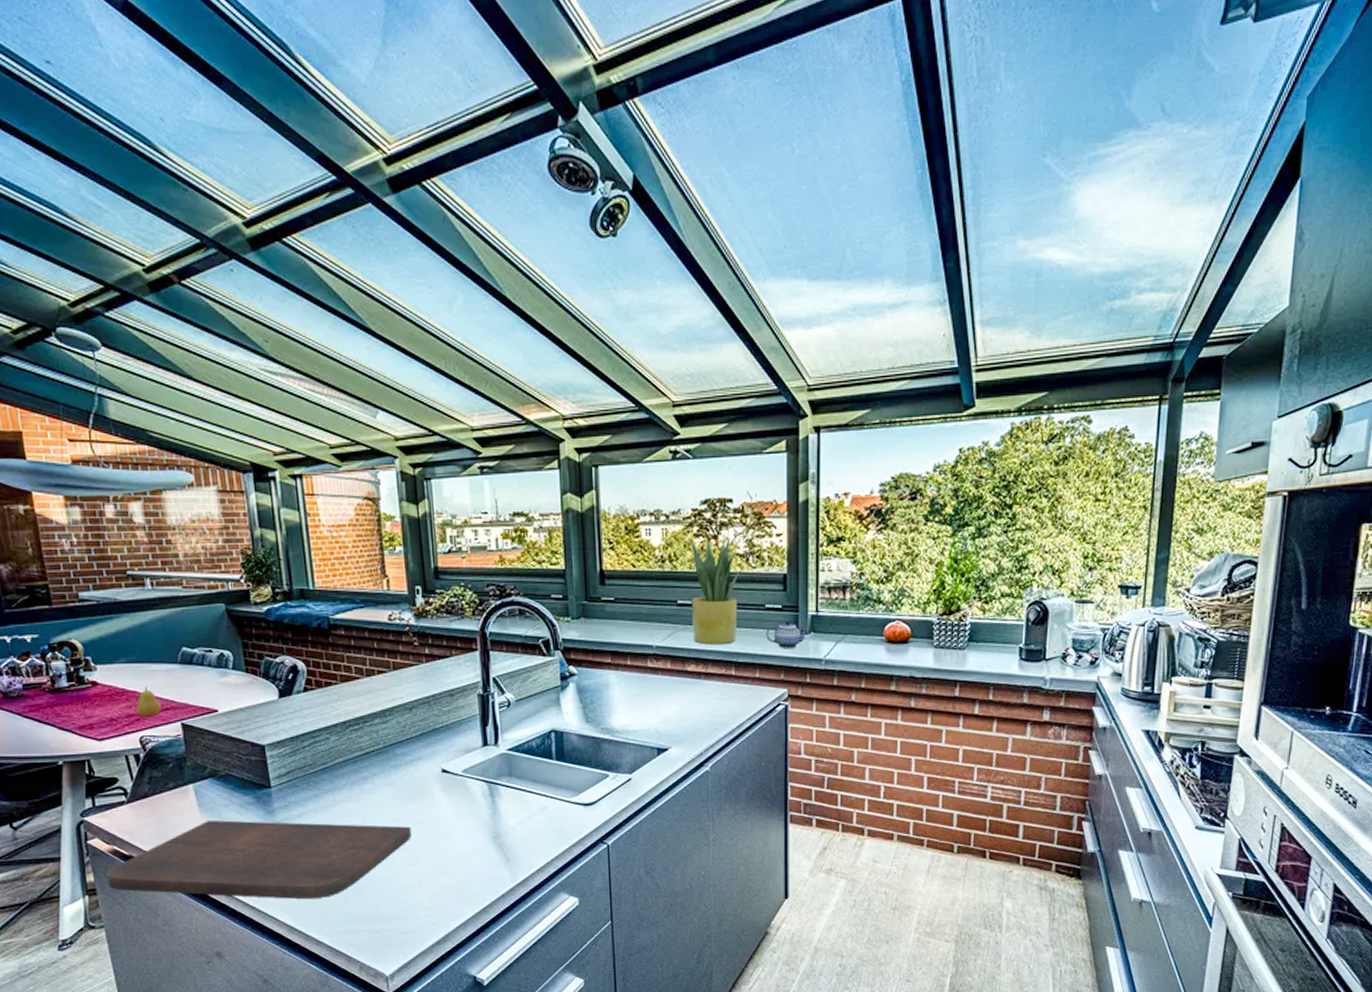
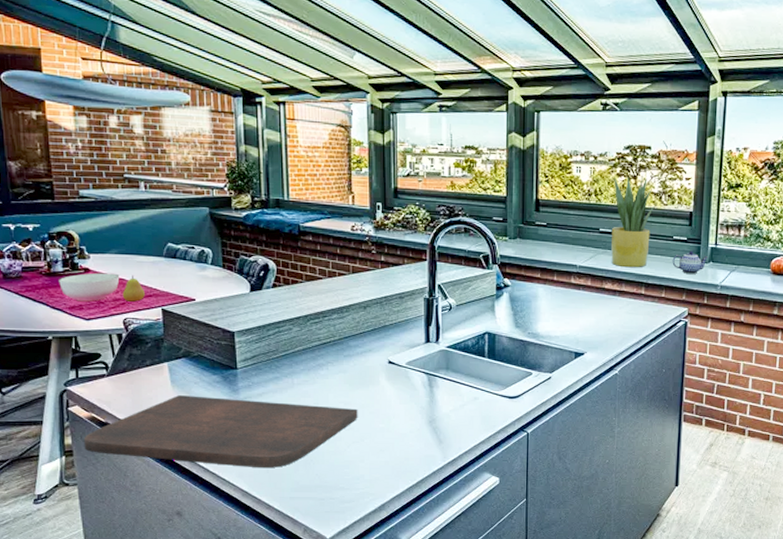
bowl: none [64,685,132,720] -> present [59,273,120,302]

